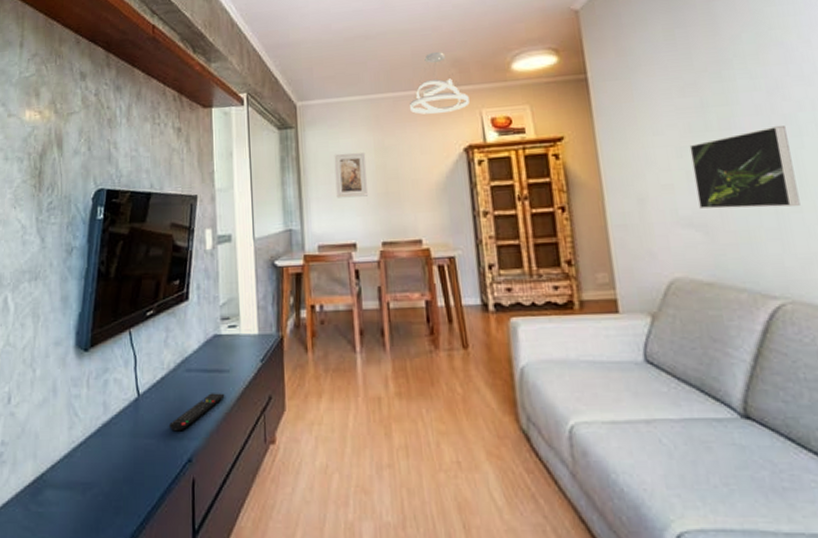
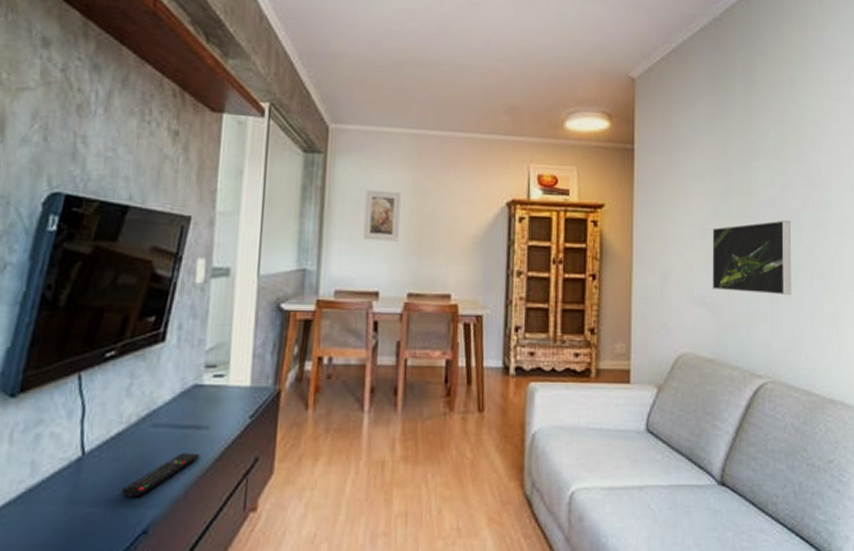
pendant light: present [410,51,470,114] -> none [457,94,519,162]

